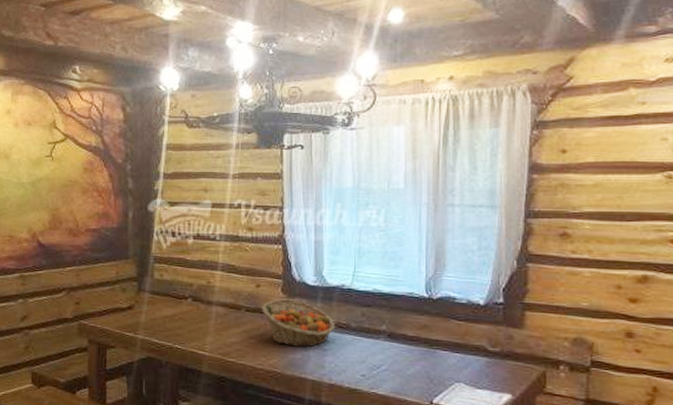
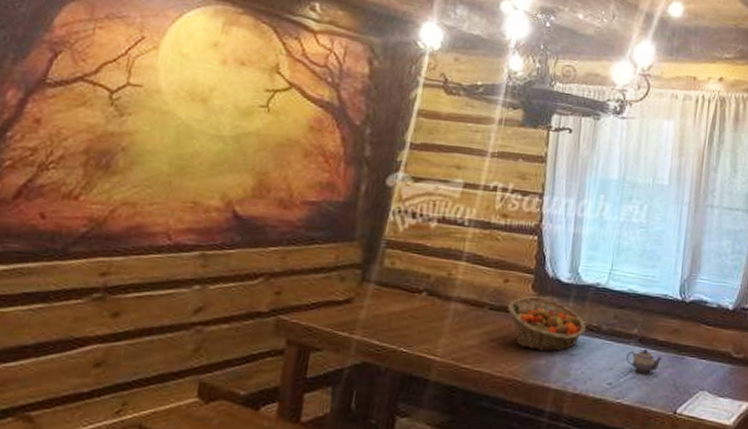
teapot: none [378,343,413,367] -> present [626,348,662,374]

